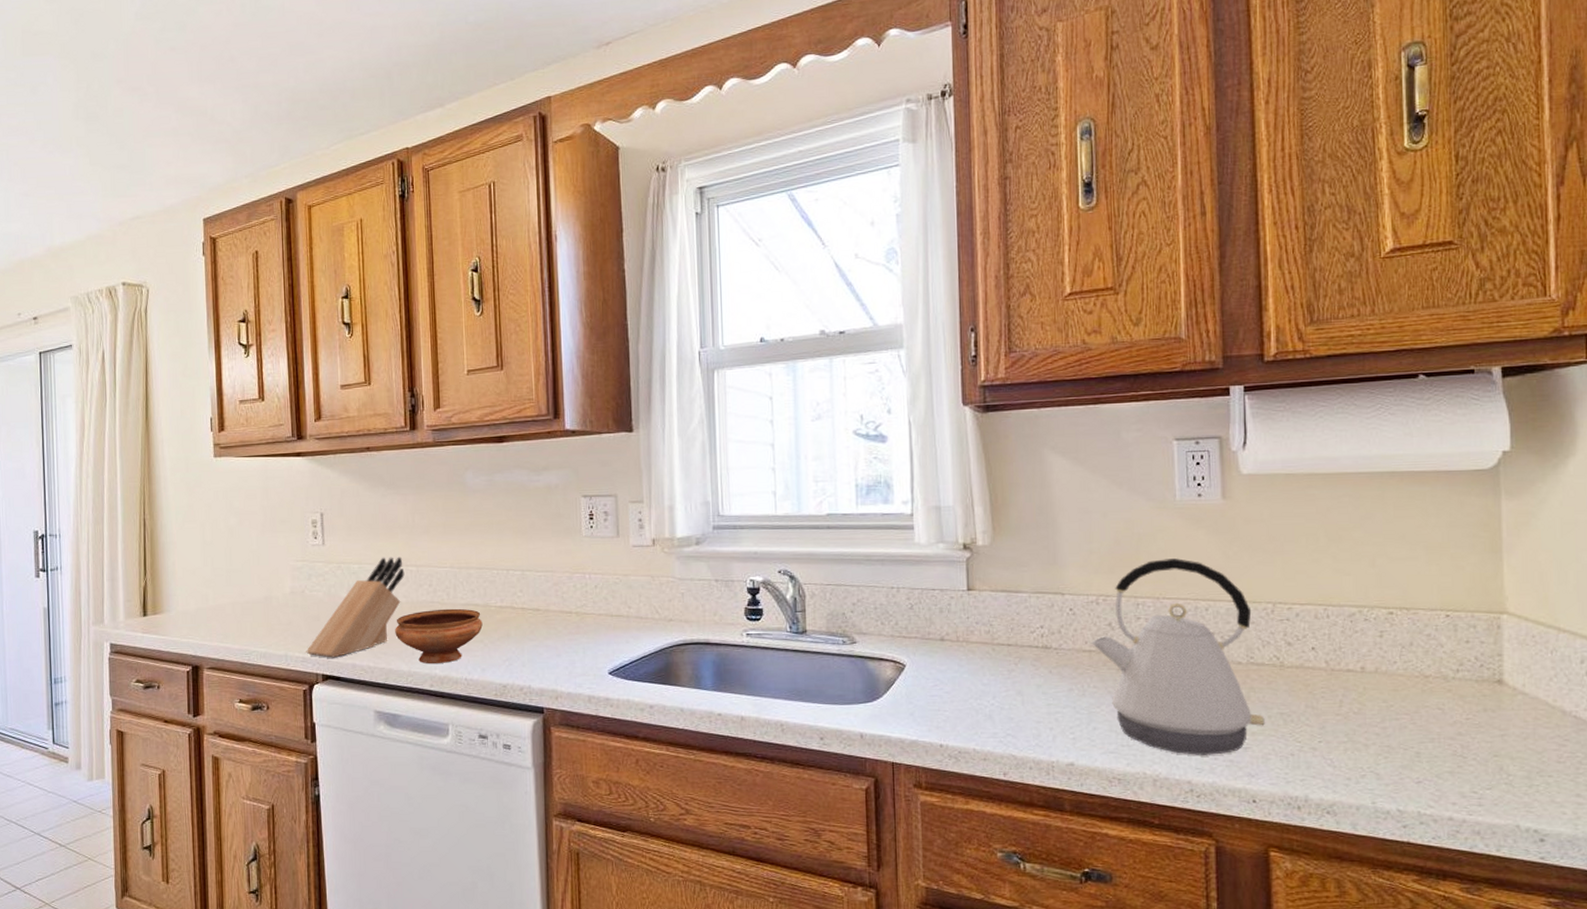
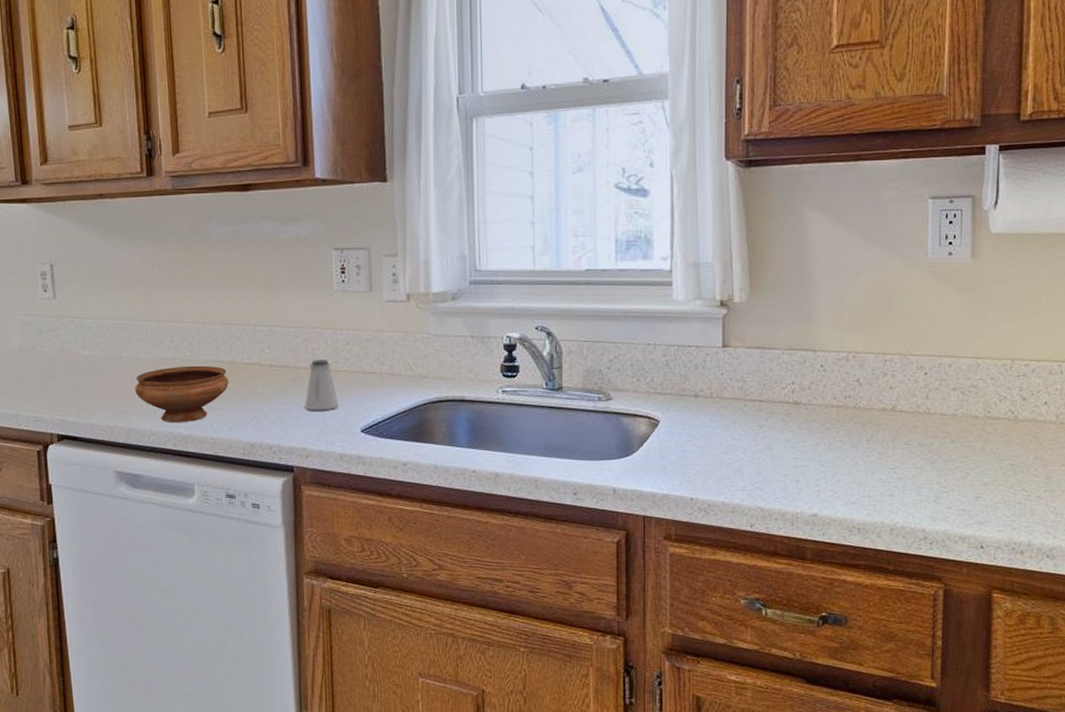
knife block: present [306,556,405,658] -> none [38,311,144,417]
saltshaker: none [554,603,587,653] -> present [305,360,339,411]
kettle: present [1090,558,1266,755] -> none [838,316,998,505]

